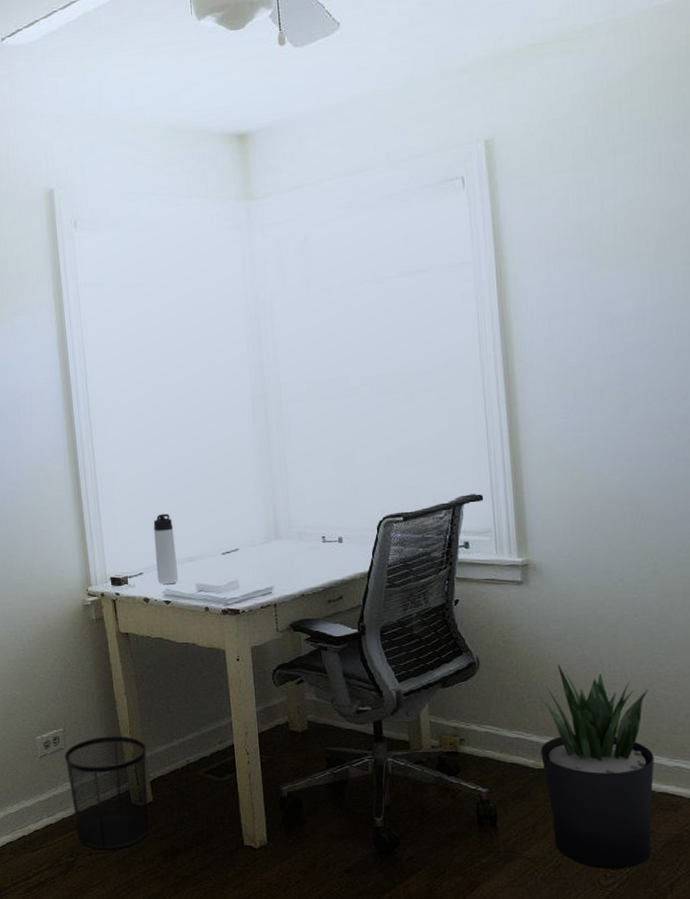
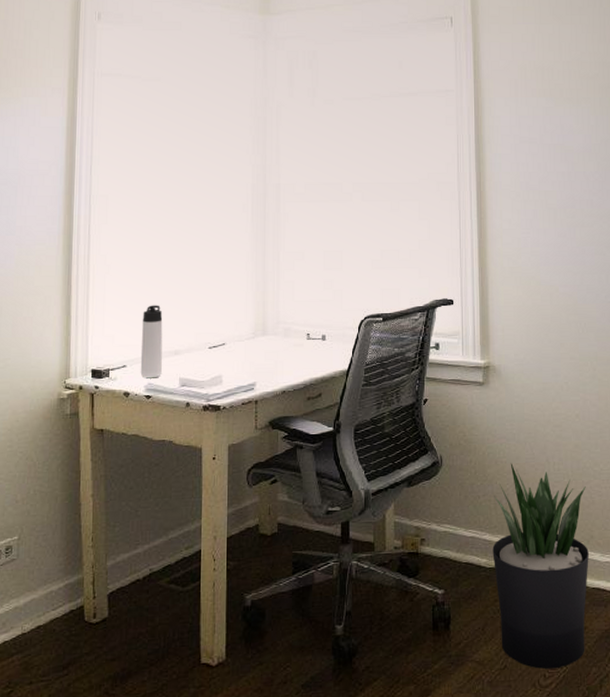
waste bin: present [64,736,149,850] -> none [15,543,108,678]

